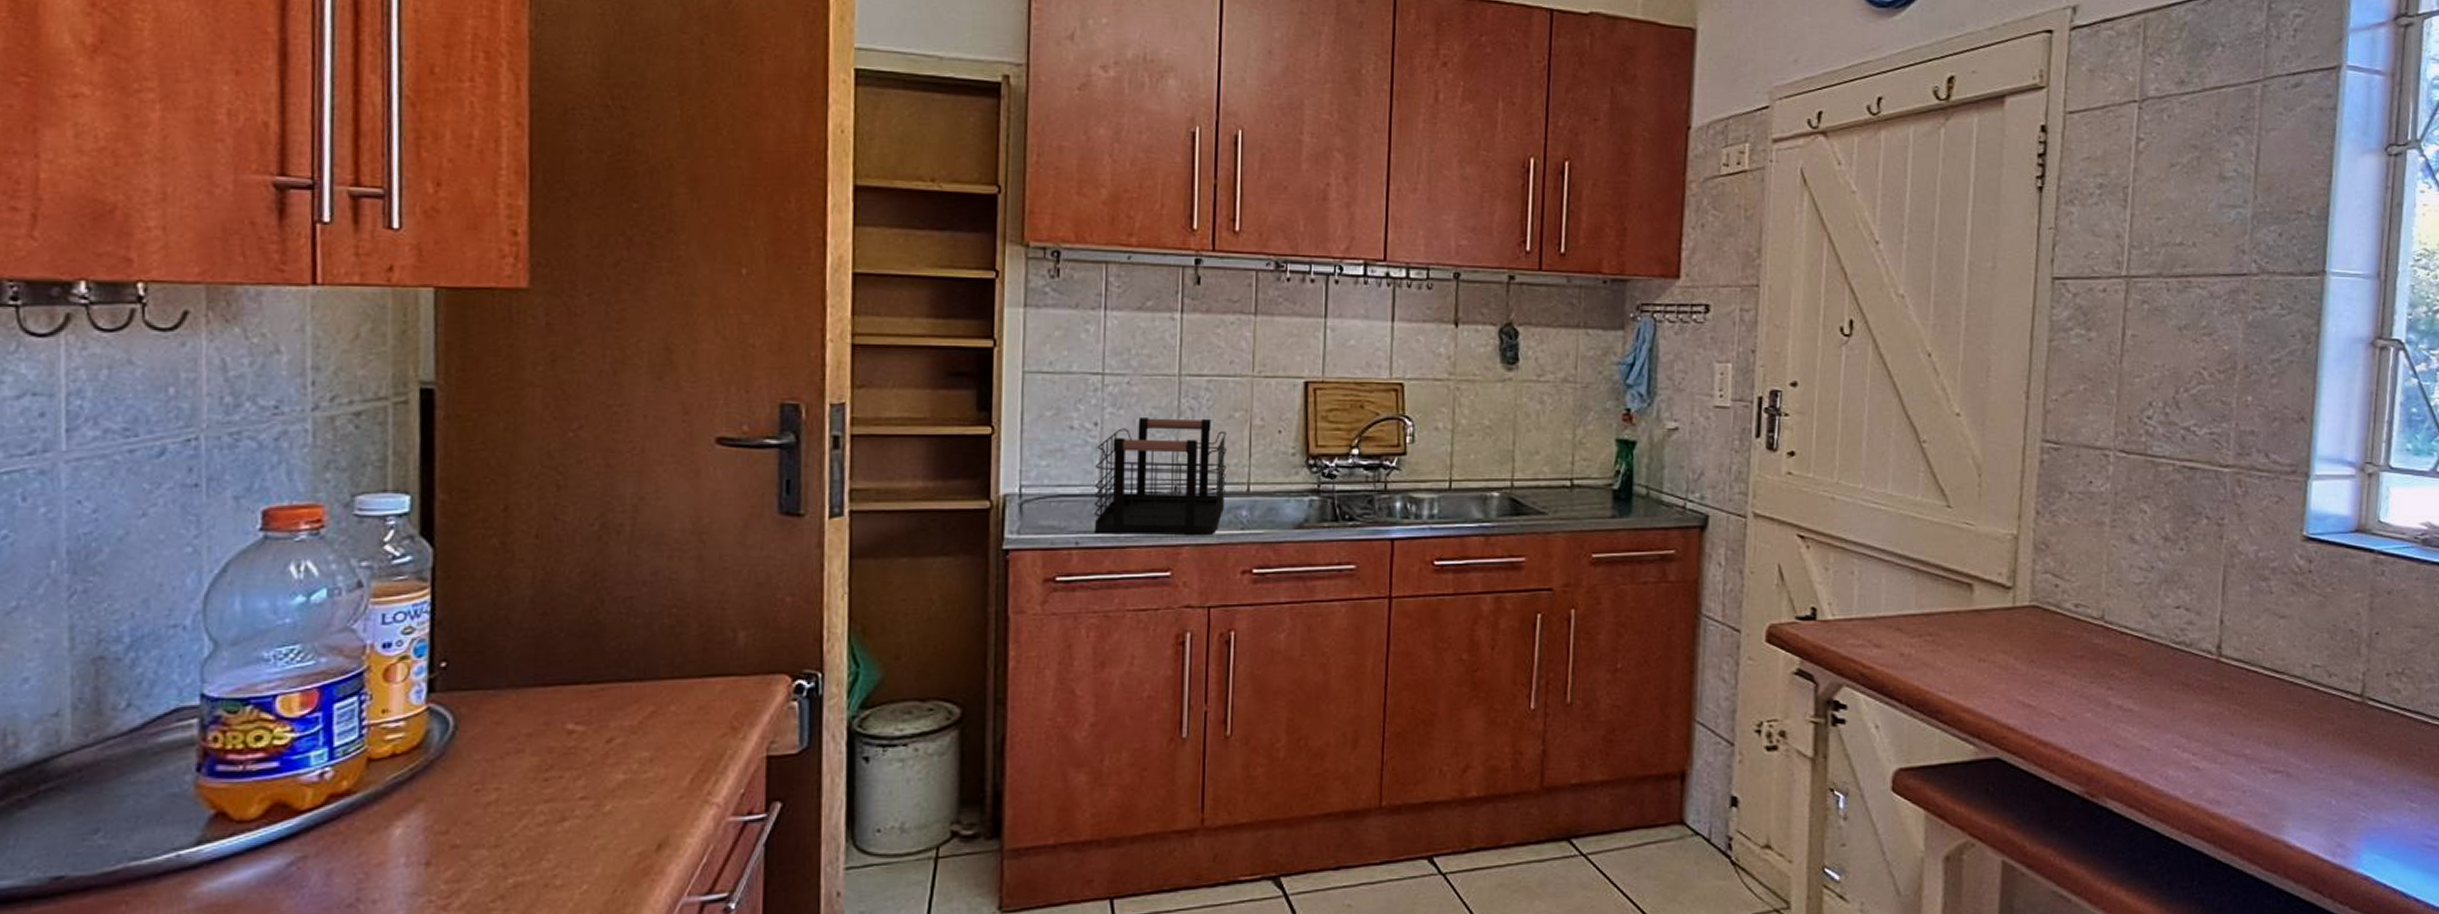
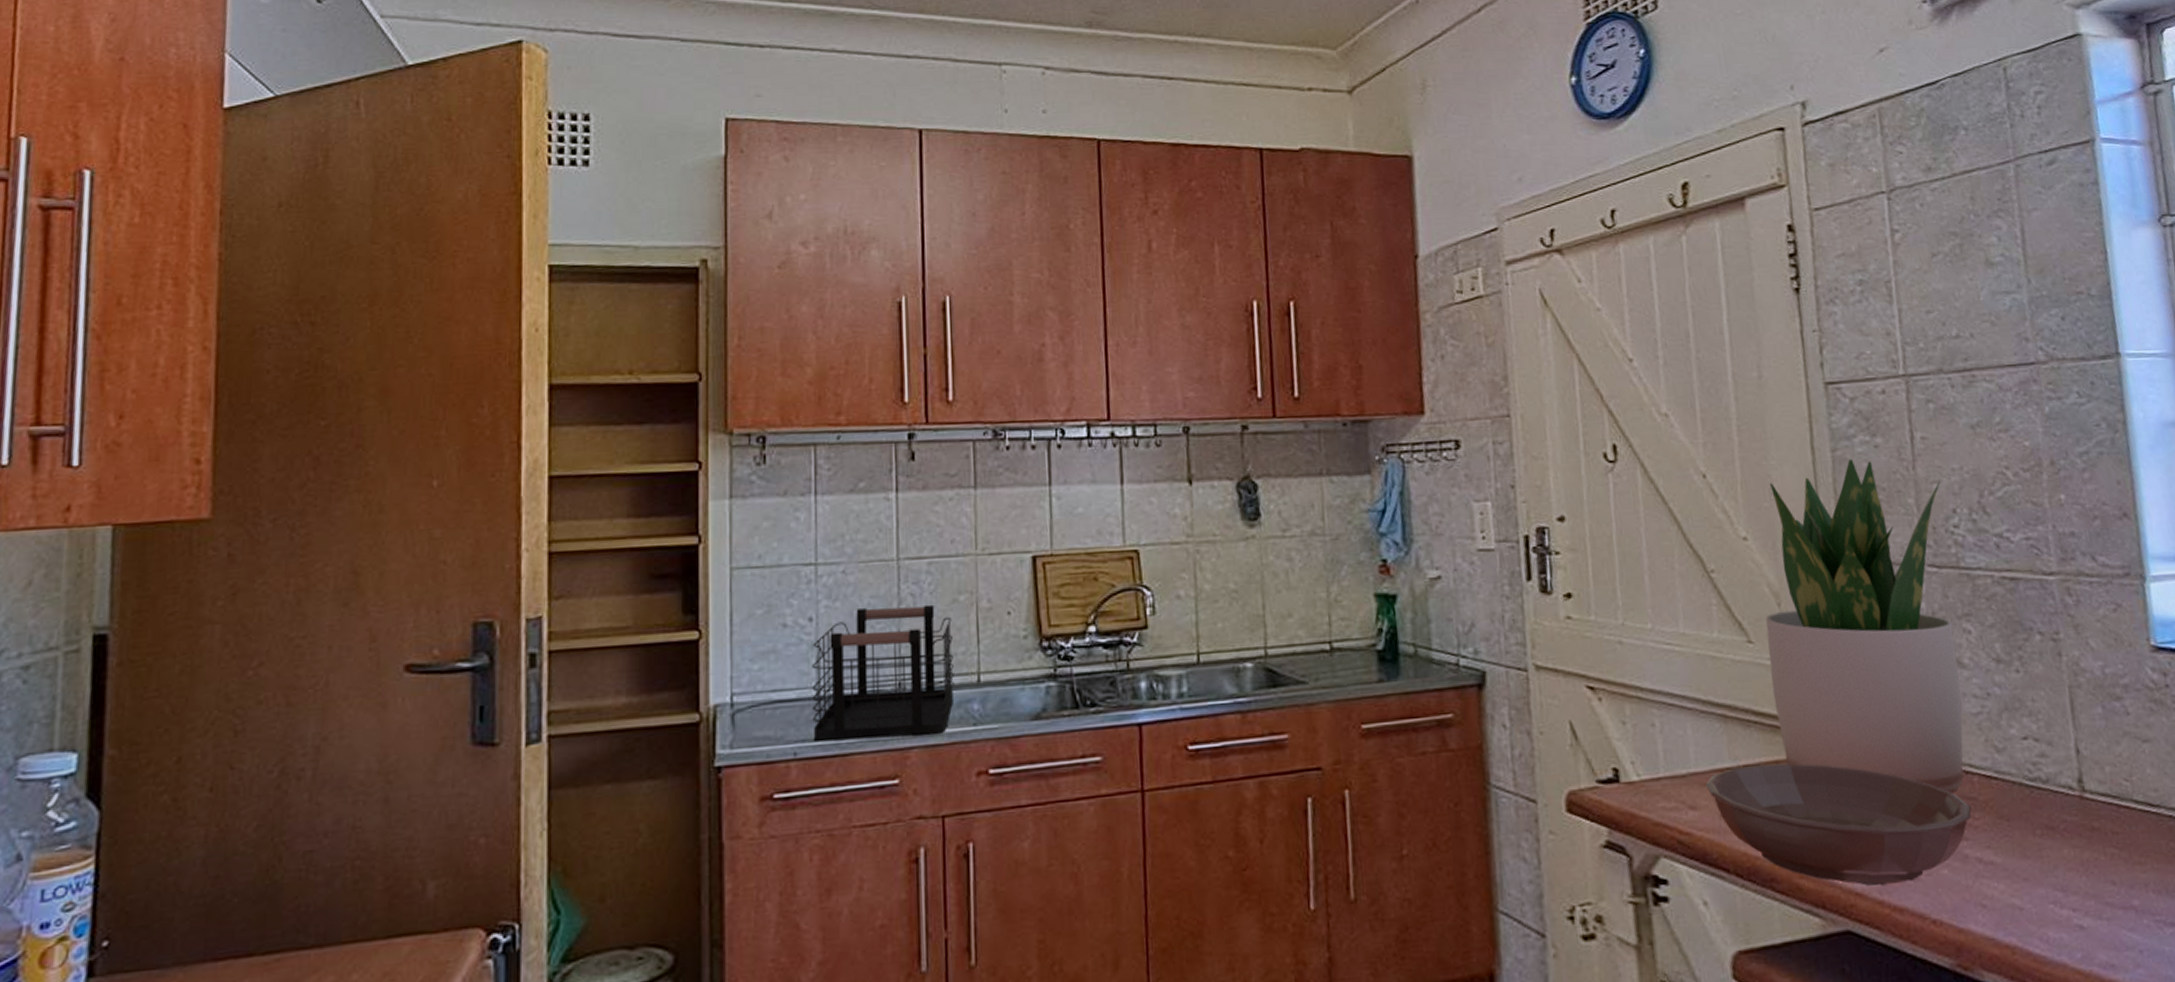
bowl: none [1892,613,2120,723] -> present [1706,763,1972,885]
planter: none [1962,350,2142,650] -> present [1765,459,1964,794]

